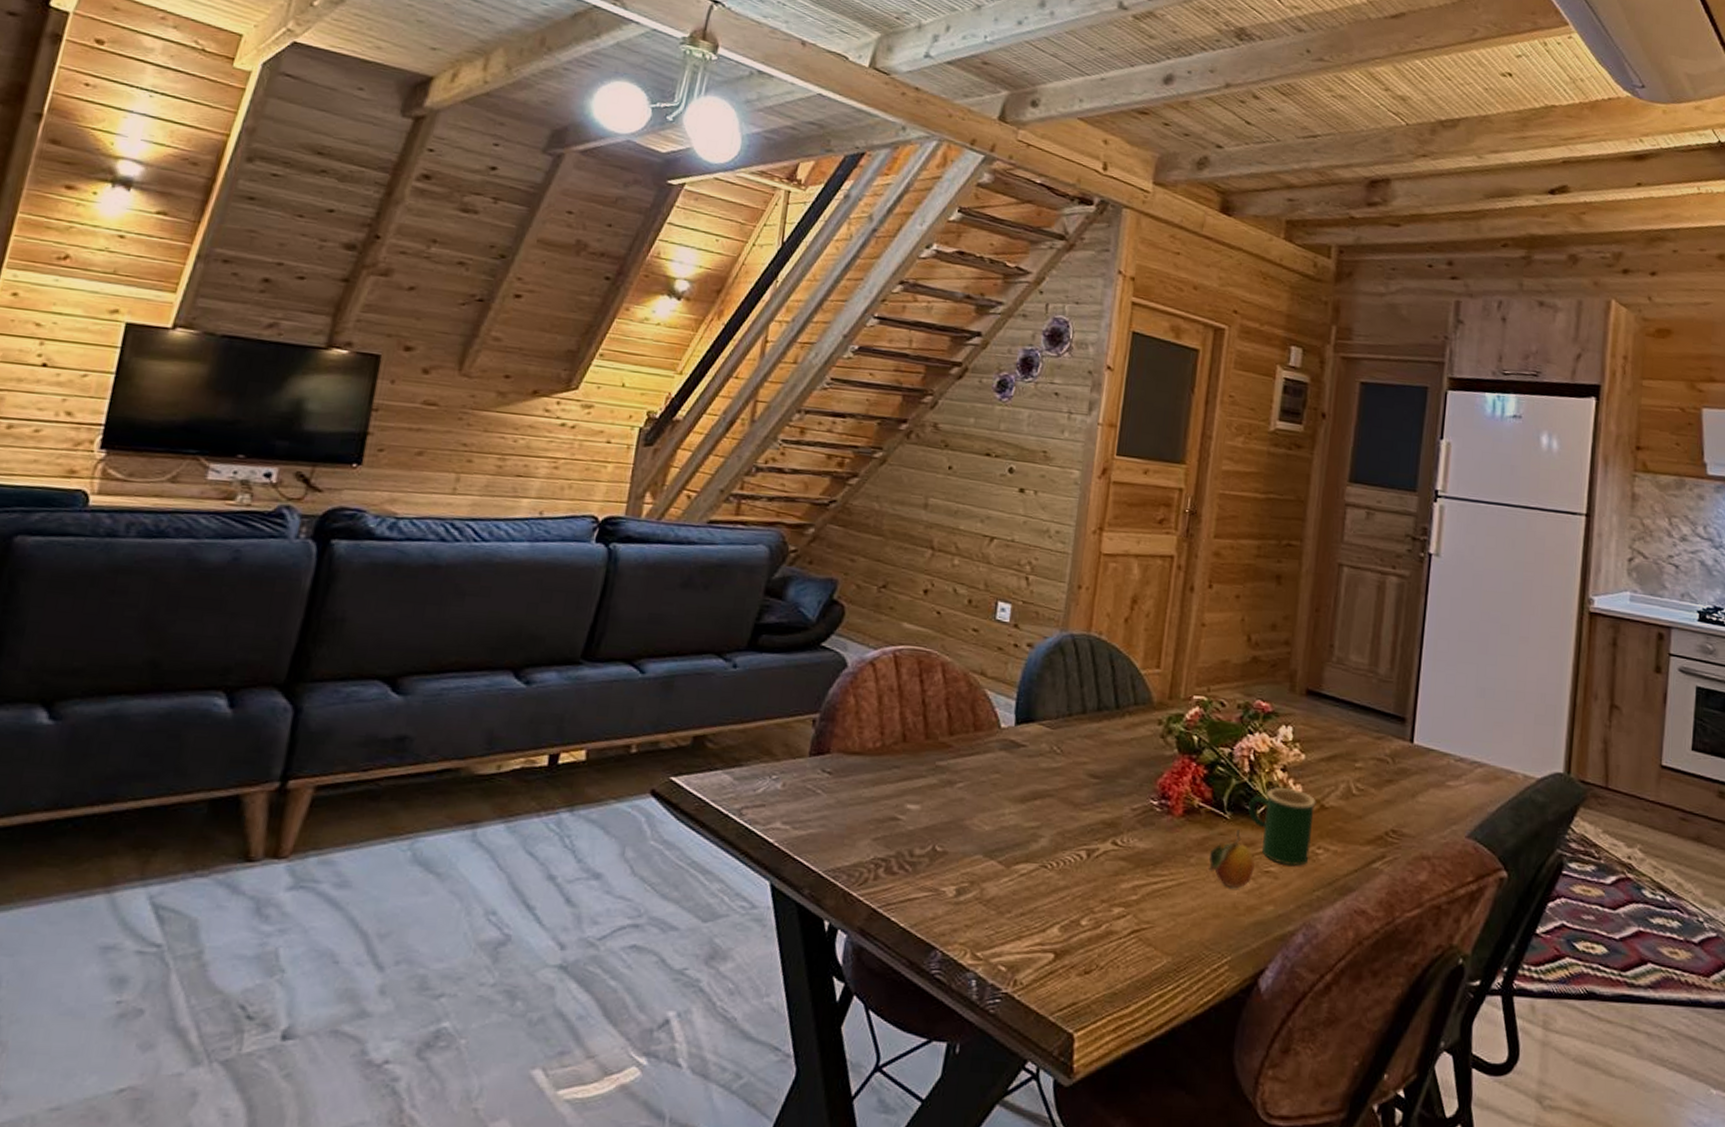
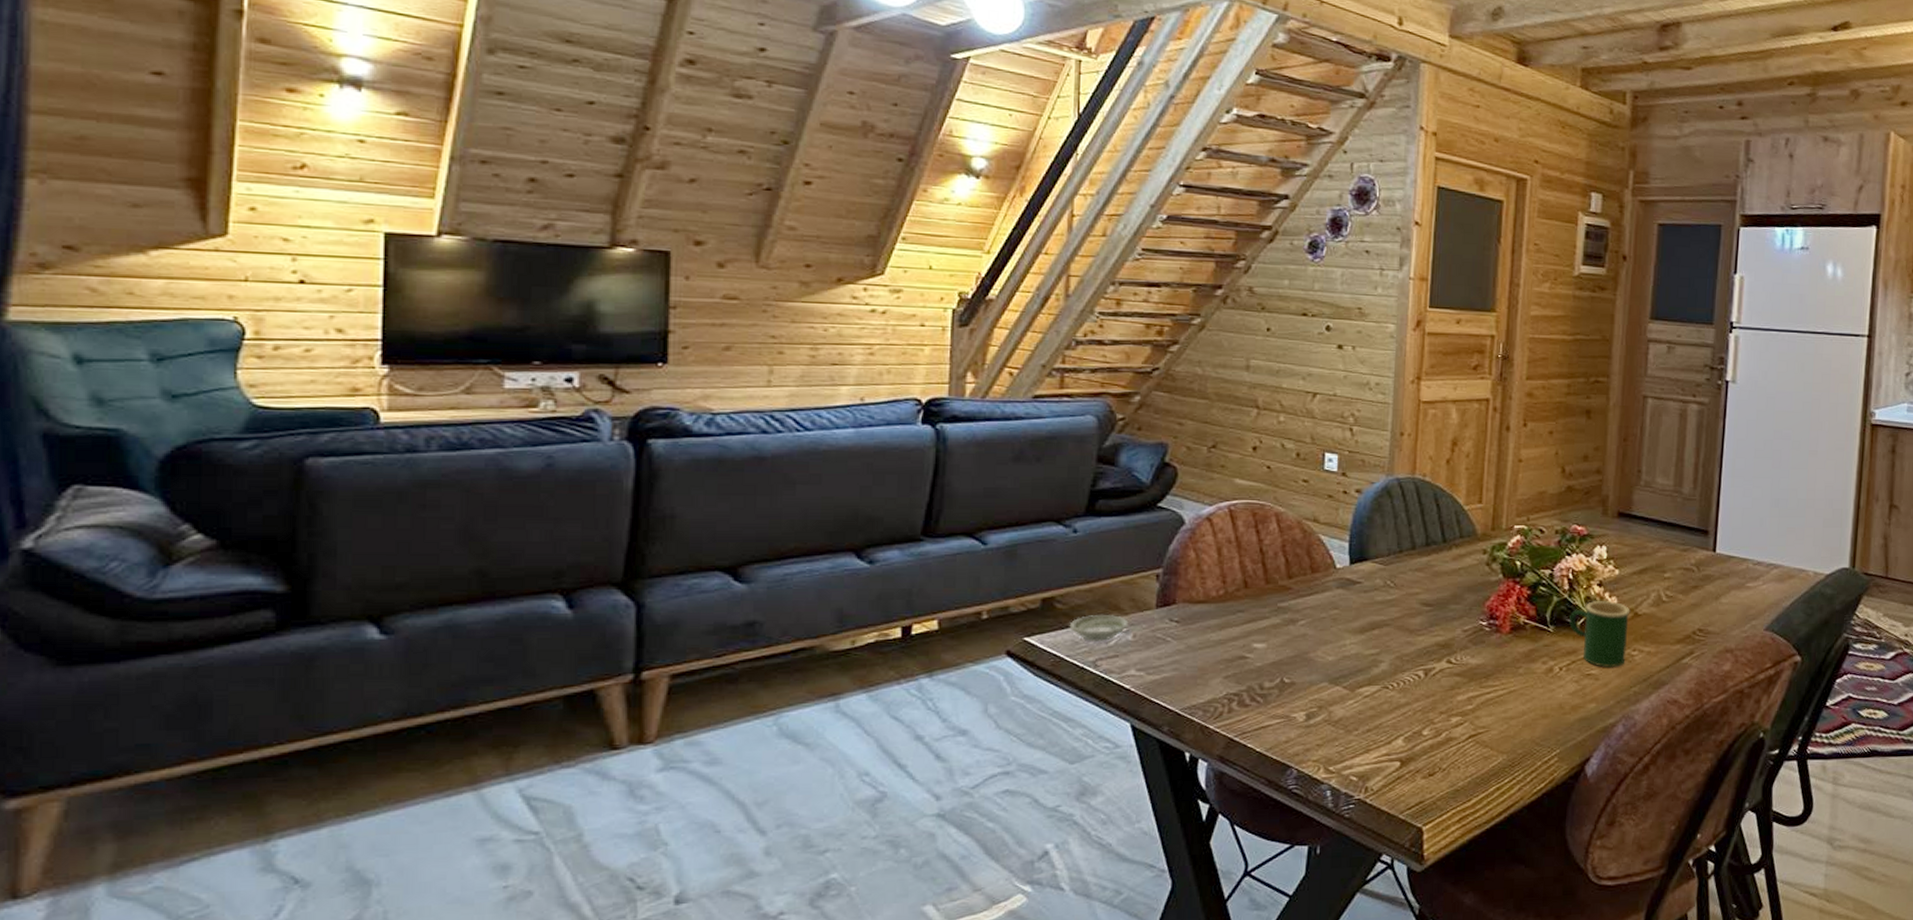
saucer: none [718,758,780,788] -> present [1069,615,1129,641]
fruit: present [1209,829,1255,889] -> none [1535,640,1577,692]

